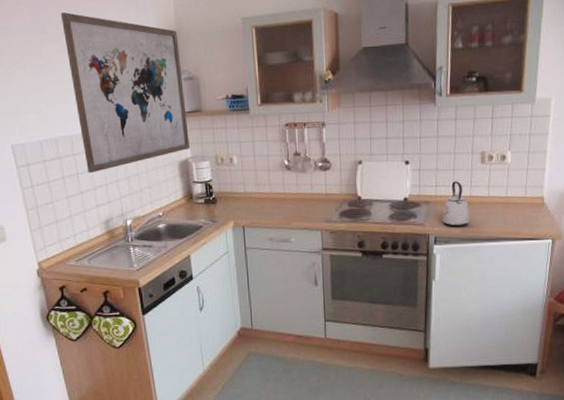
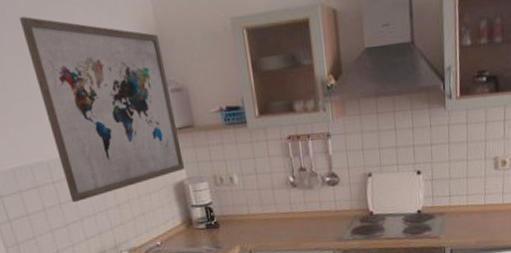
kettle: present [442,181,471,227] -> none [457,189,486,238]

